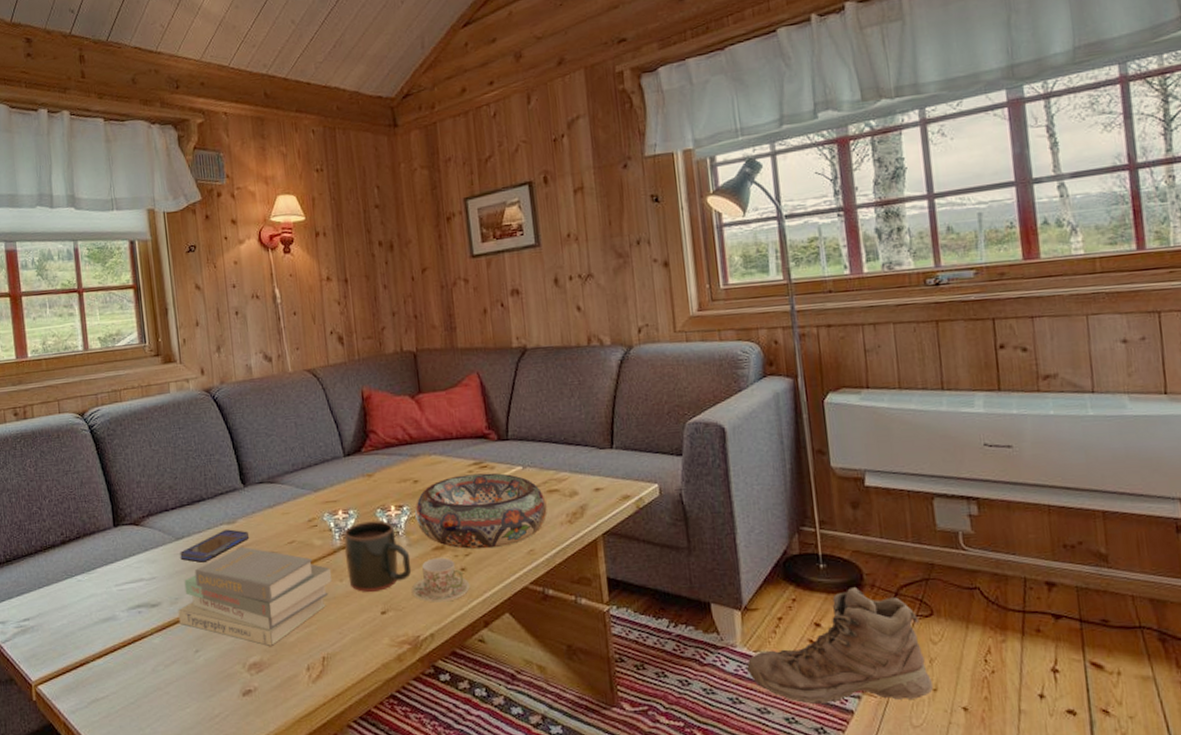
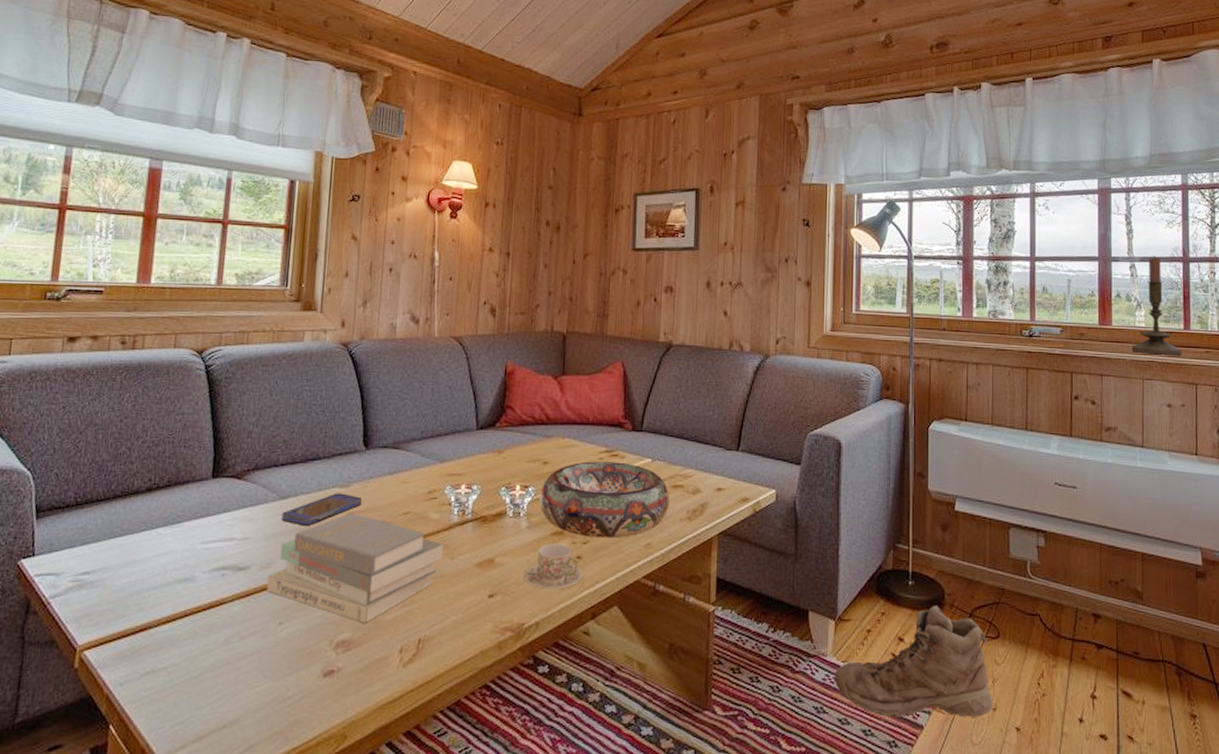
mug: present [344,520,412,592] -> none [460,499,528,573]
candle: none [1070,168,1137,285] -> present [1133,256,1182,355]

